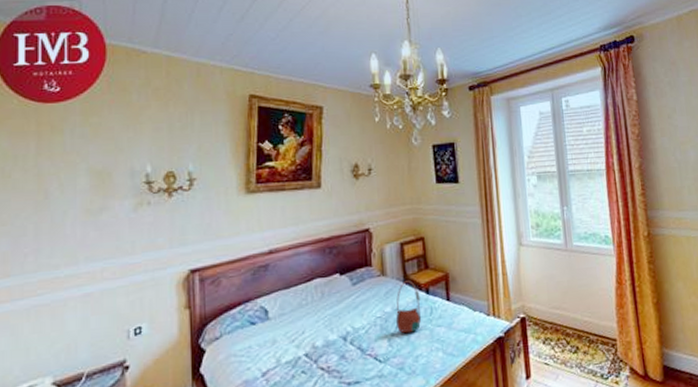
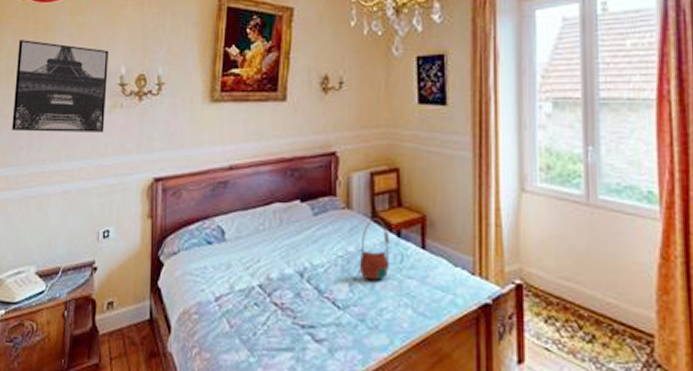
wall art: none [12,142,131,238] -> present [12,40,108,132]

